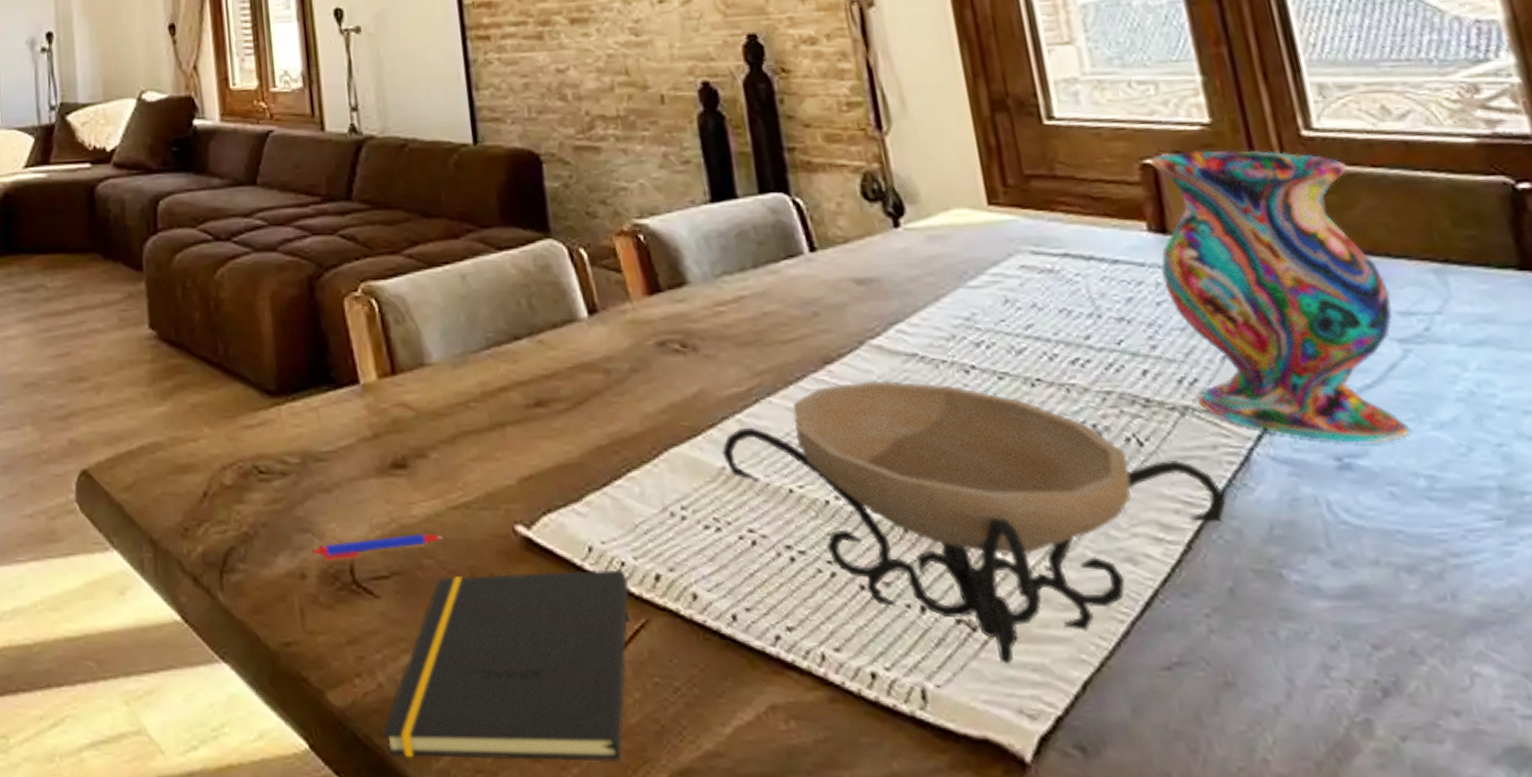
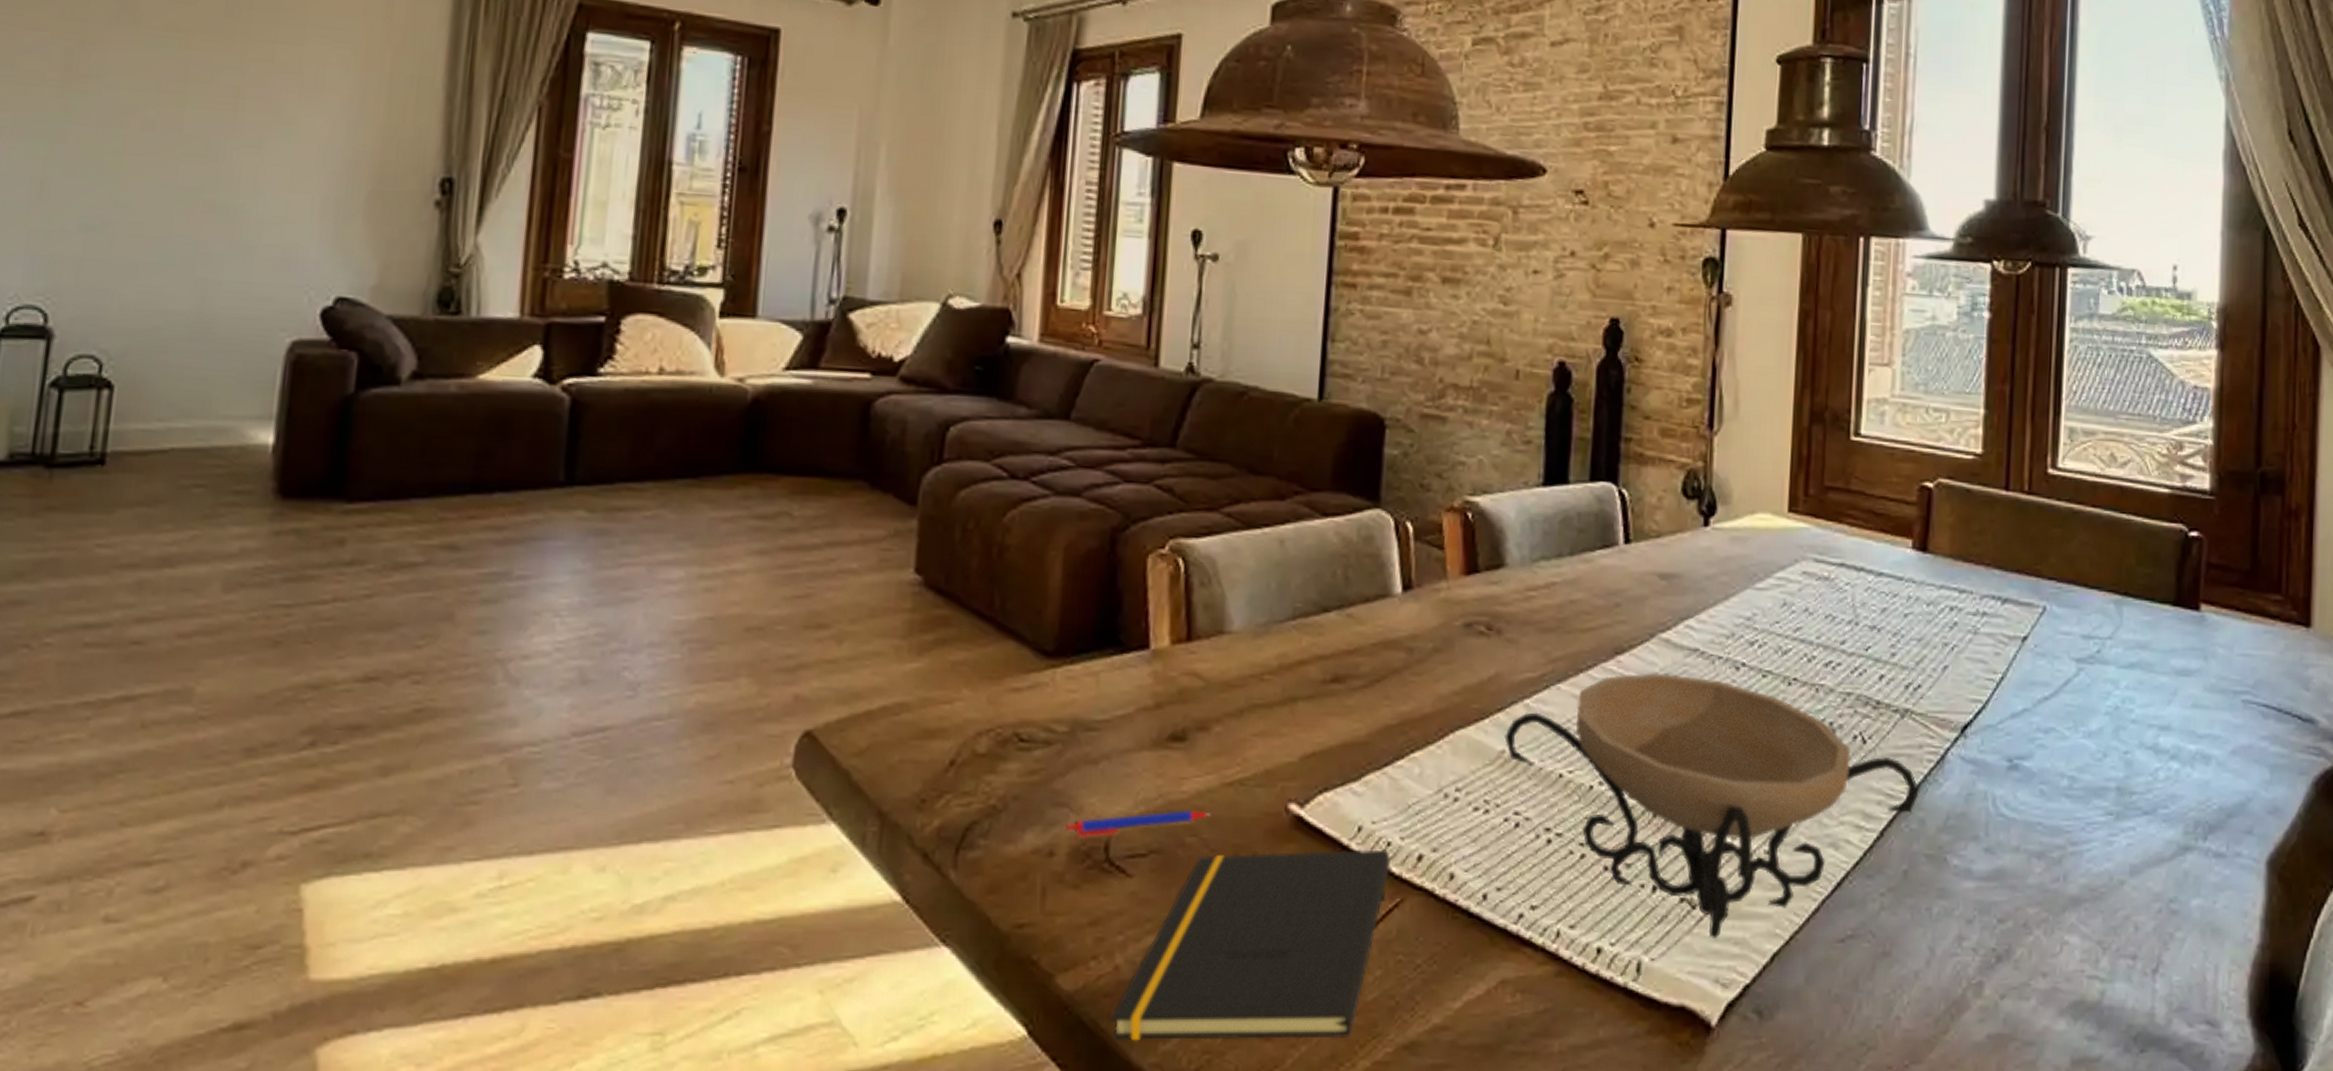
vase: present [1149,149,1409,443] -> none [1914,477,2079,747]

